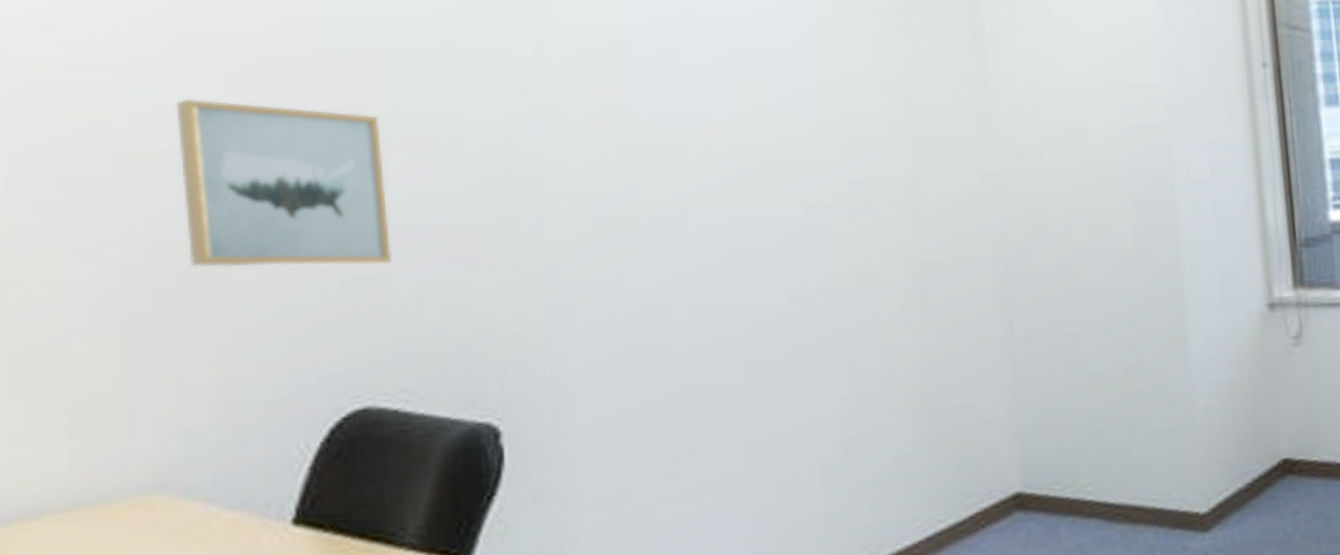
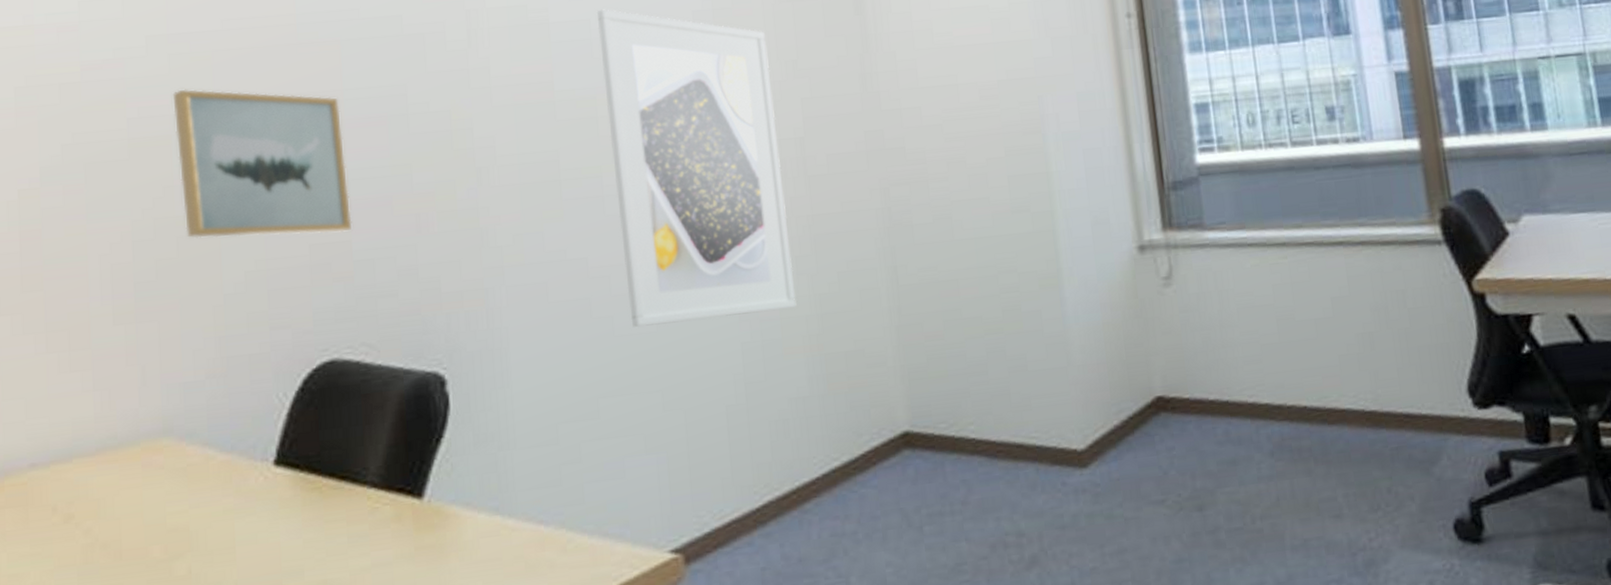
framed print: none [685,31,902,378] -> present [597,9,797,328]

